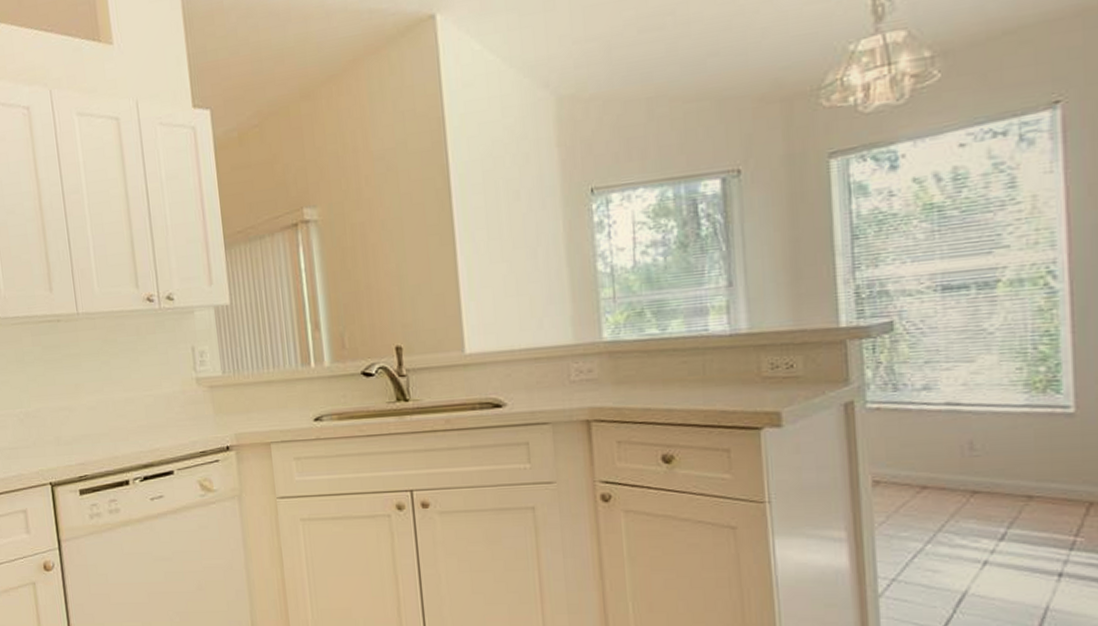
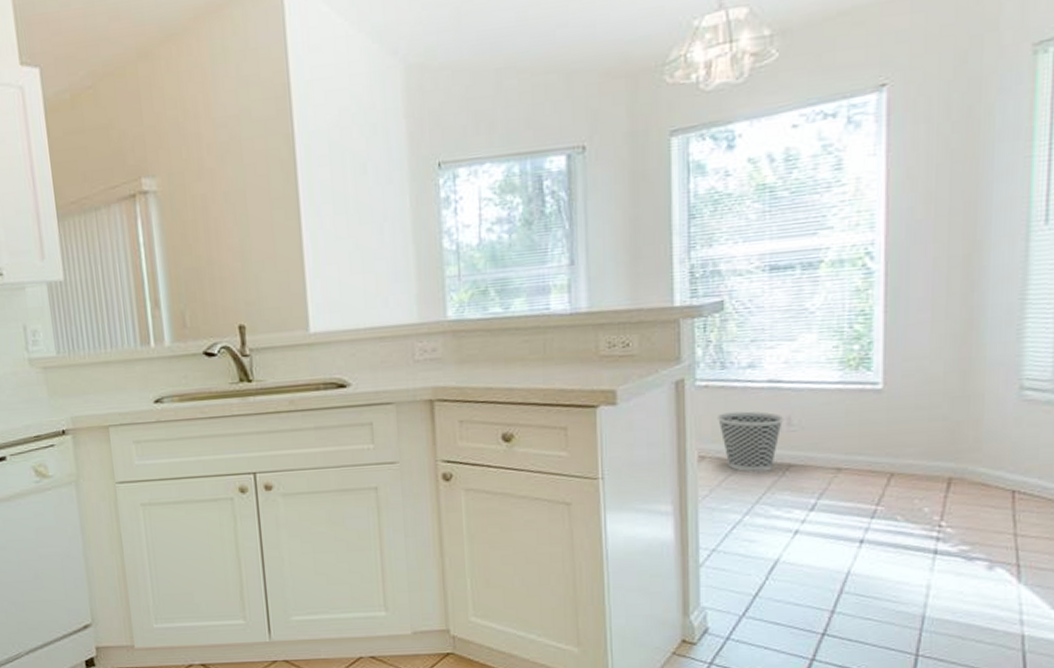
wastebasket: none [892,434,966,499] -> present [718,411,784,472]

